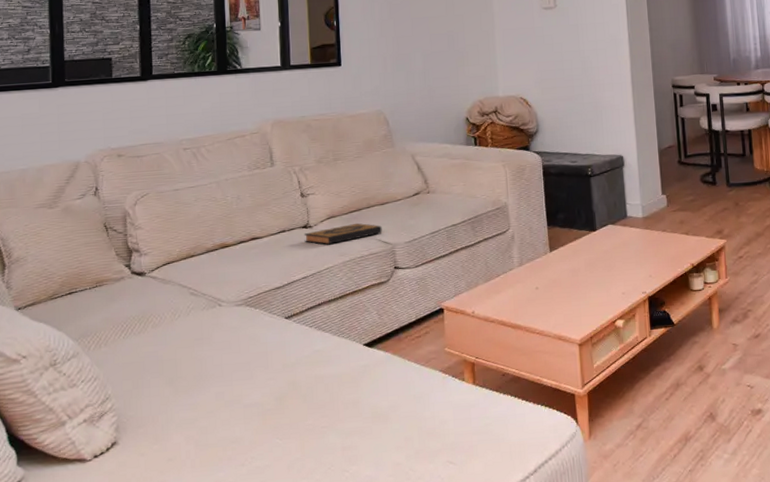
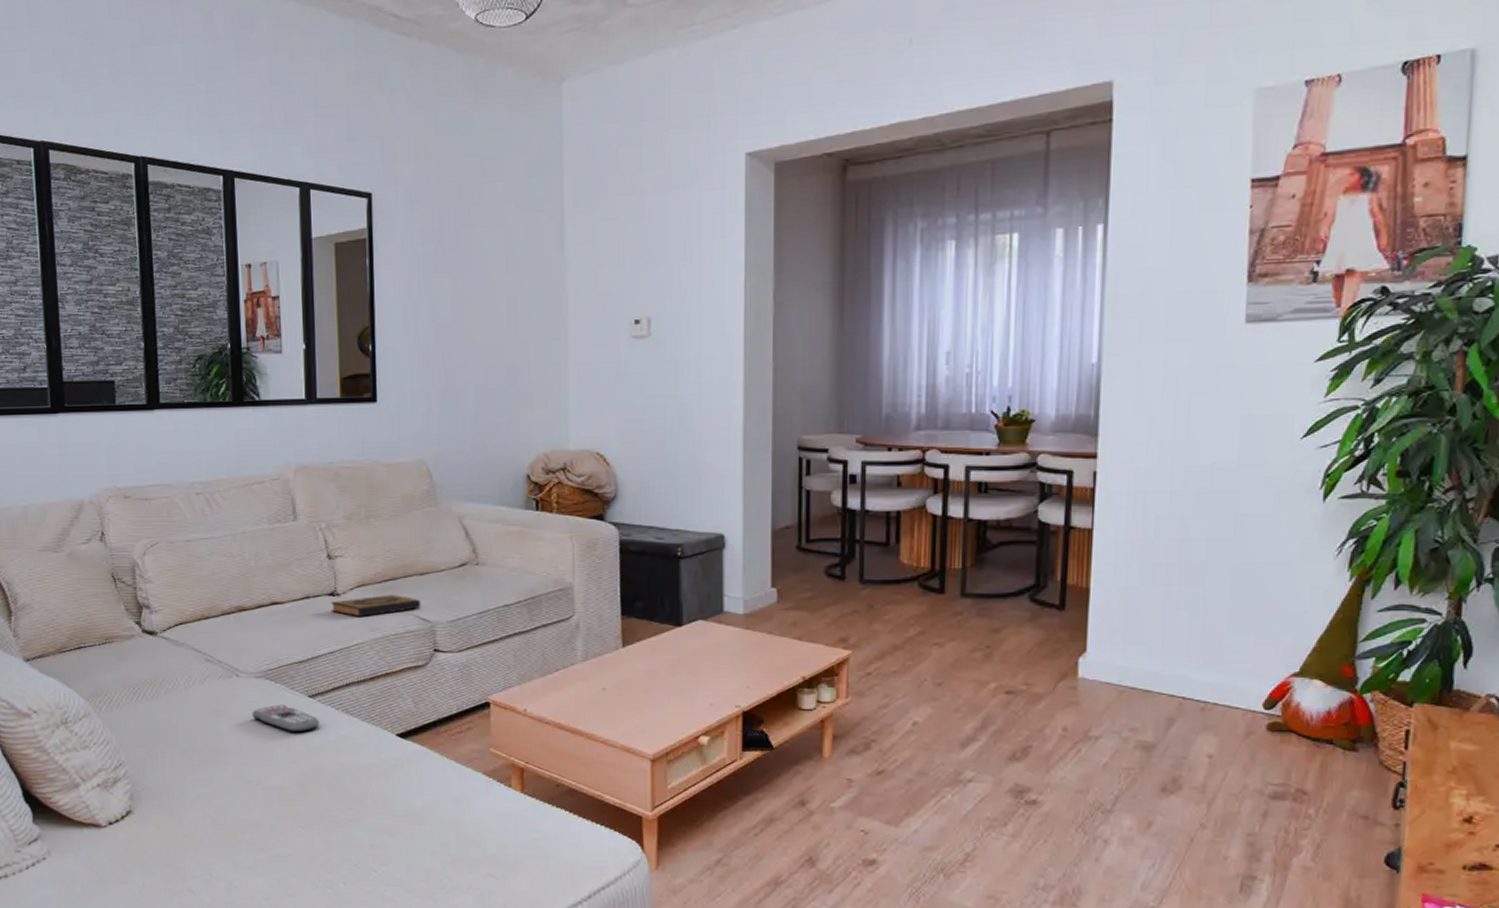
remote control: none [233,327,295,352] -> present [252,704,319,733]

